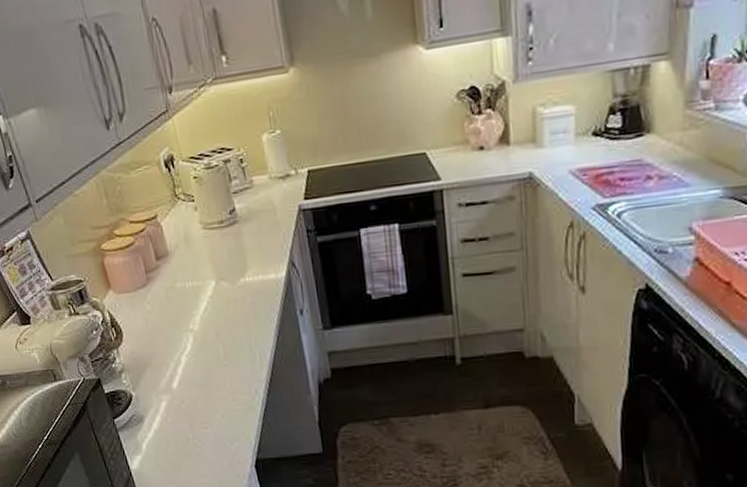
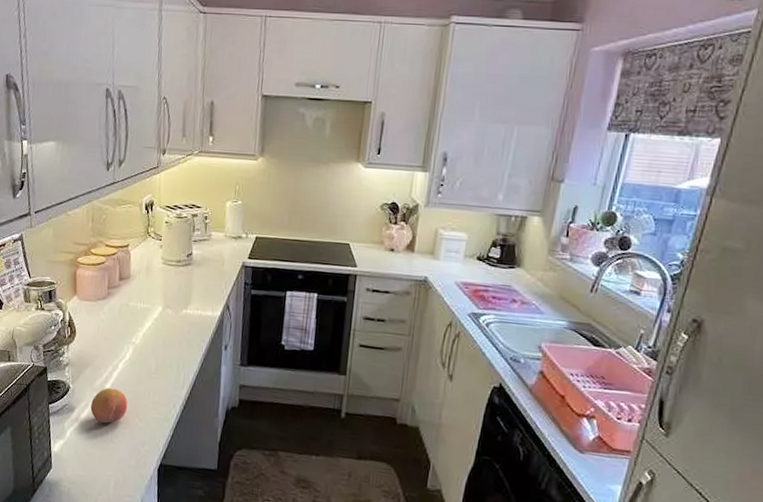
fruit: none [160,386,204,428] -> present [90,387,128,424]

